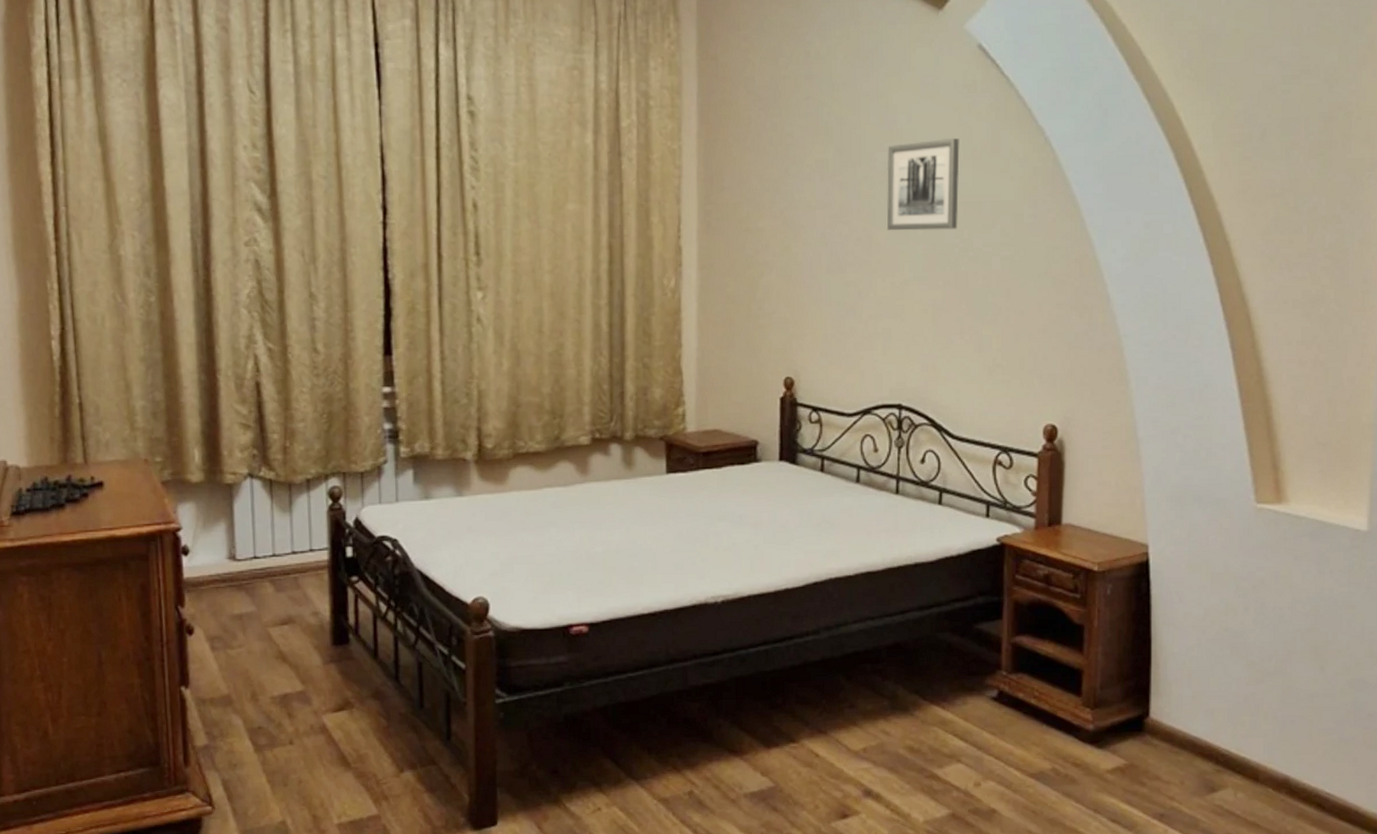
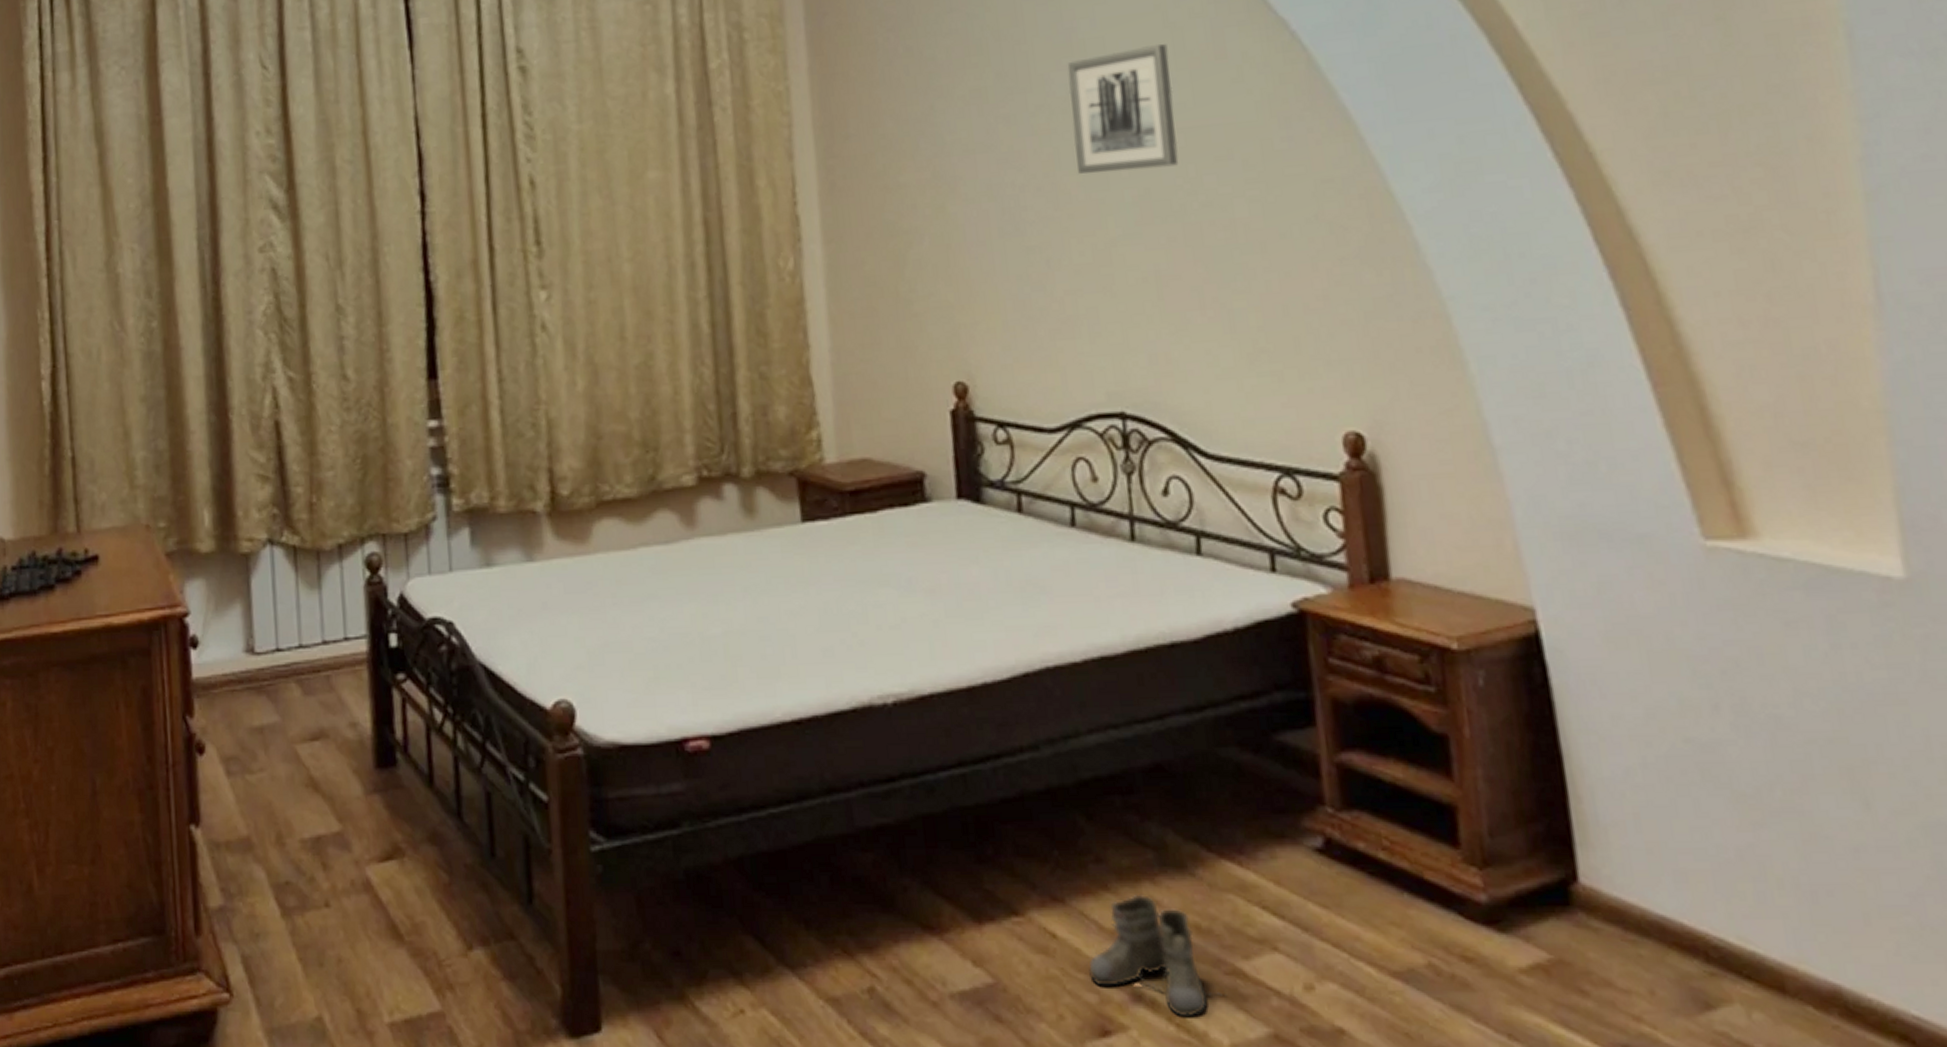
boots: none [837,727,925,805] -> present [1087,893,1226,1018]

